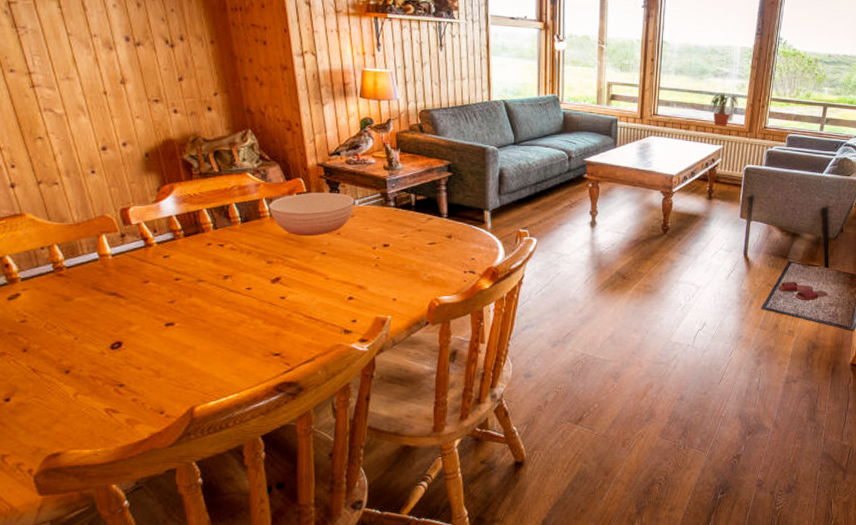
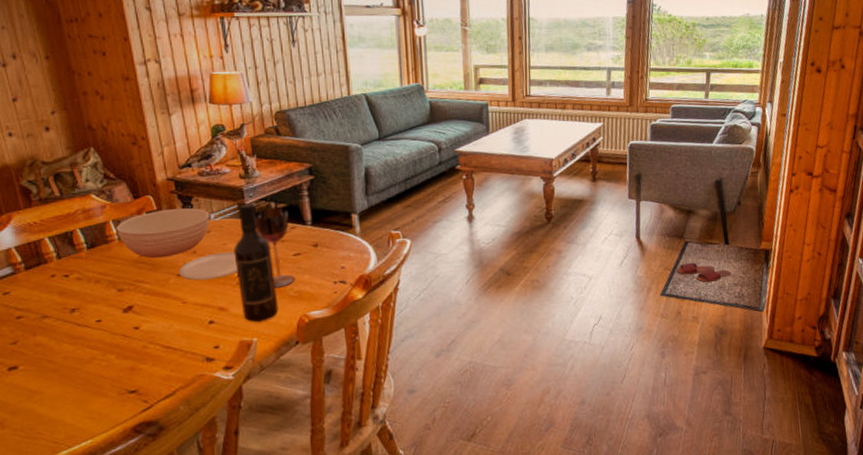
plate: none [323,236,377,260] -> present [178,251,237,281]
wine bottle: none [374,193,412,301] -> present [234,203,279,322]
wineglass: none [395,198,429,272] -> present [254,206,295,288]
potted plant: present [709,93,738,126] -> none [585,68,616,103]

